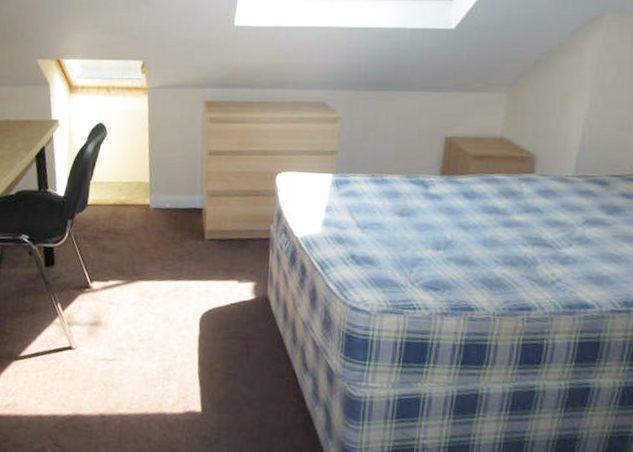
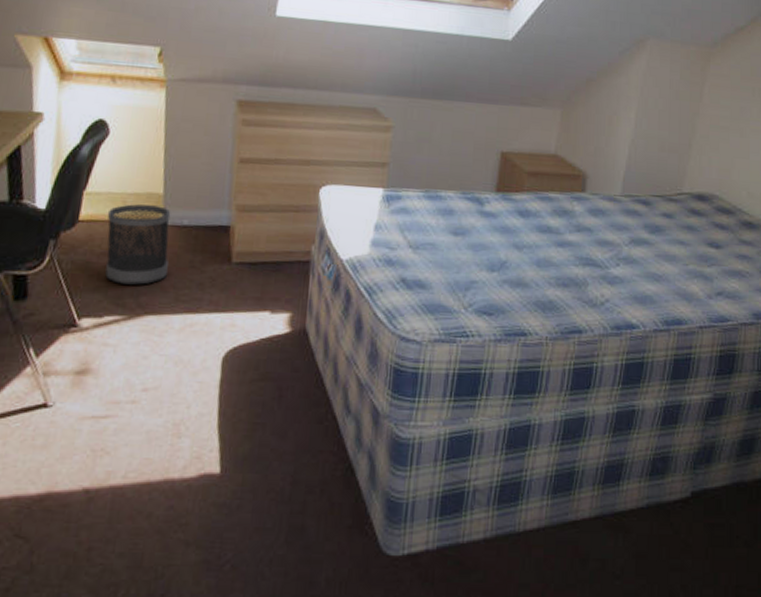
wastebasket: none [108,191,156,257] -> present [105,204,171,285]

